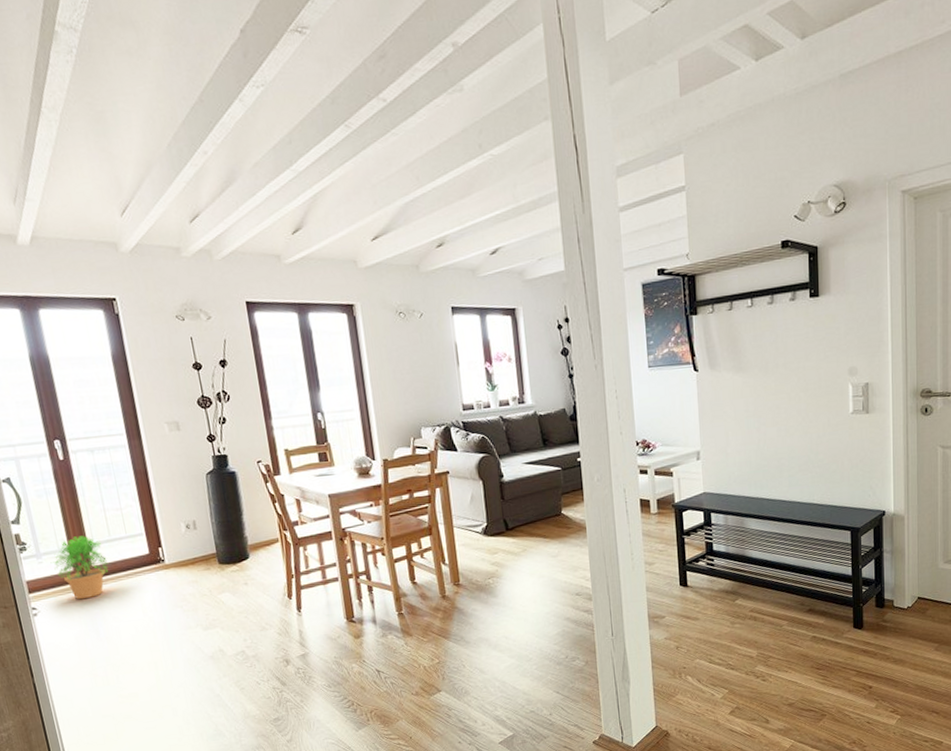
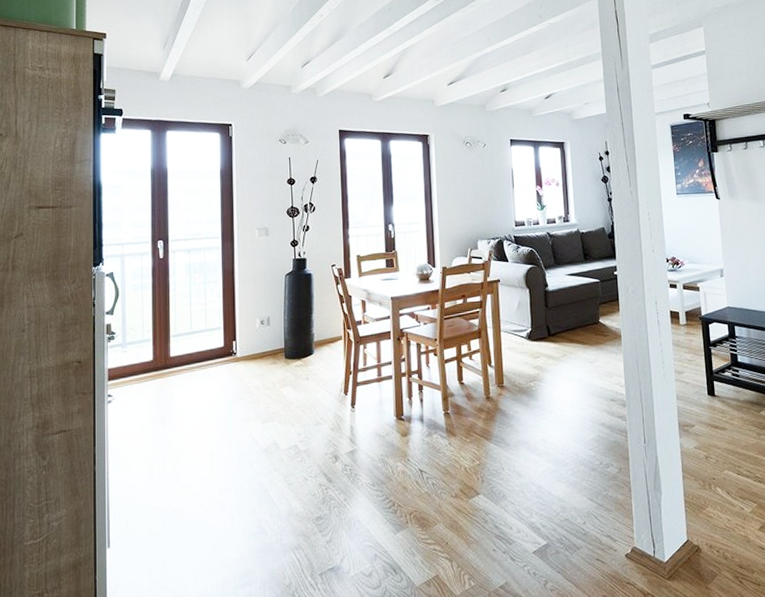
potted plant: present [50,535,109,600] -> none [133,327,186,389]

